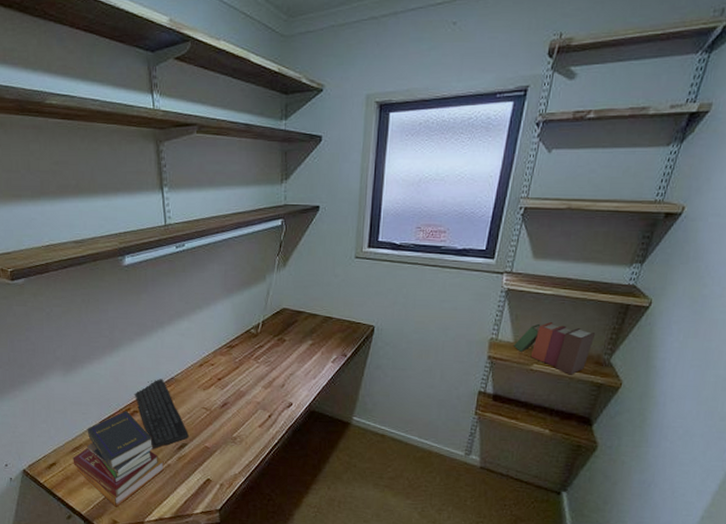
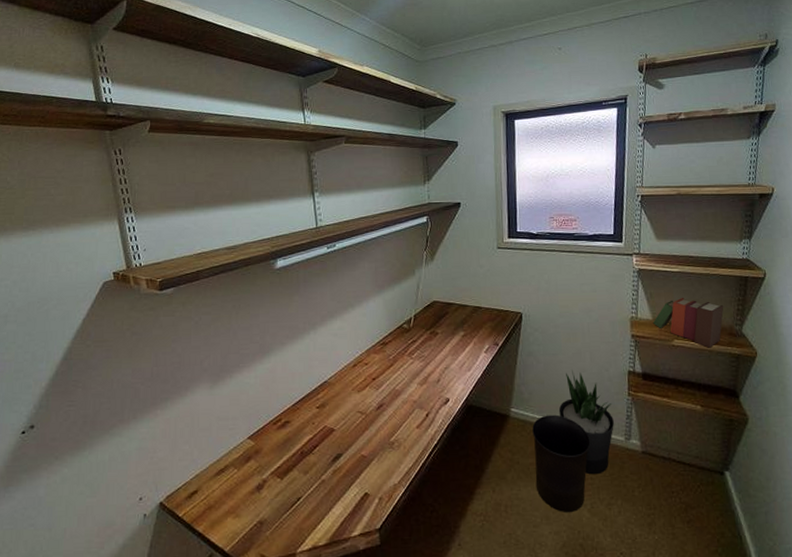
books: present [73,410,164,507] -> none [217,422,318,538]
computer keyboard: present [134,378,189,450] -> none [285,383,344,464]
waste bin: none [370,425,430,513] -> present [532,414,591,512]
planter: none [401,385,457,483] -> present [558,369,614,475]

